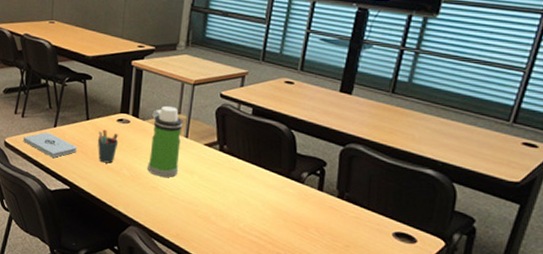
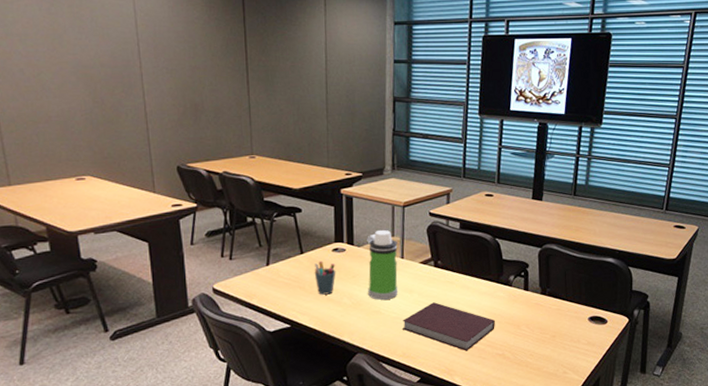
notepad: present [23,132,78,159] -> none [234,272,294,298]
notebook: none [179,187,280,244] -> present [402,302,495,351]

